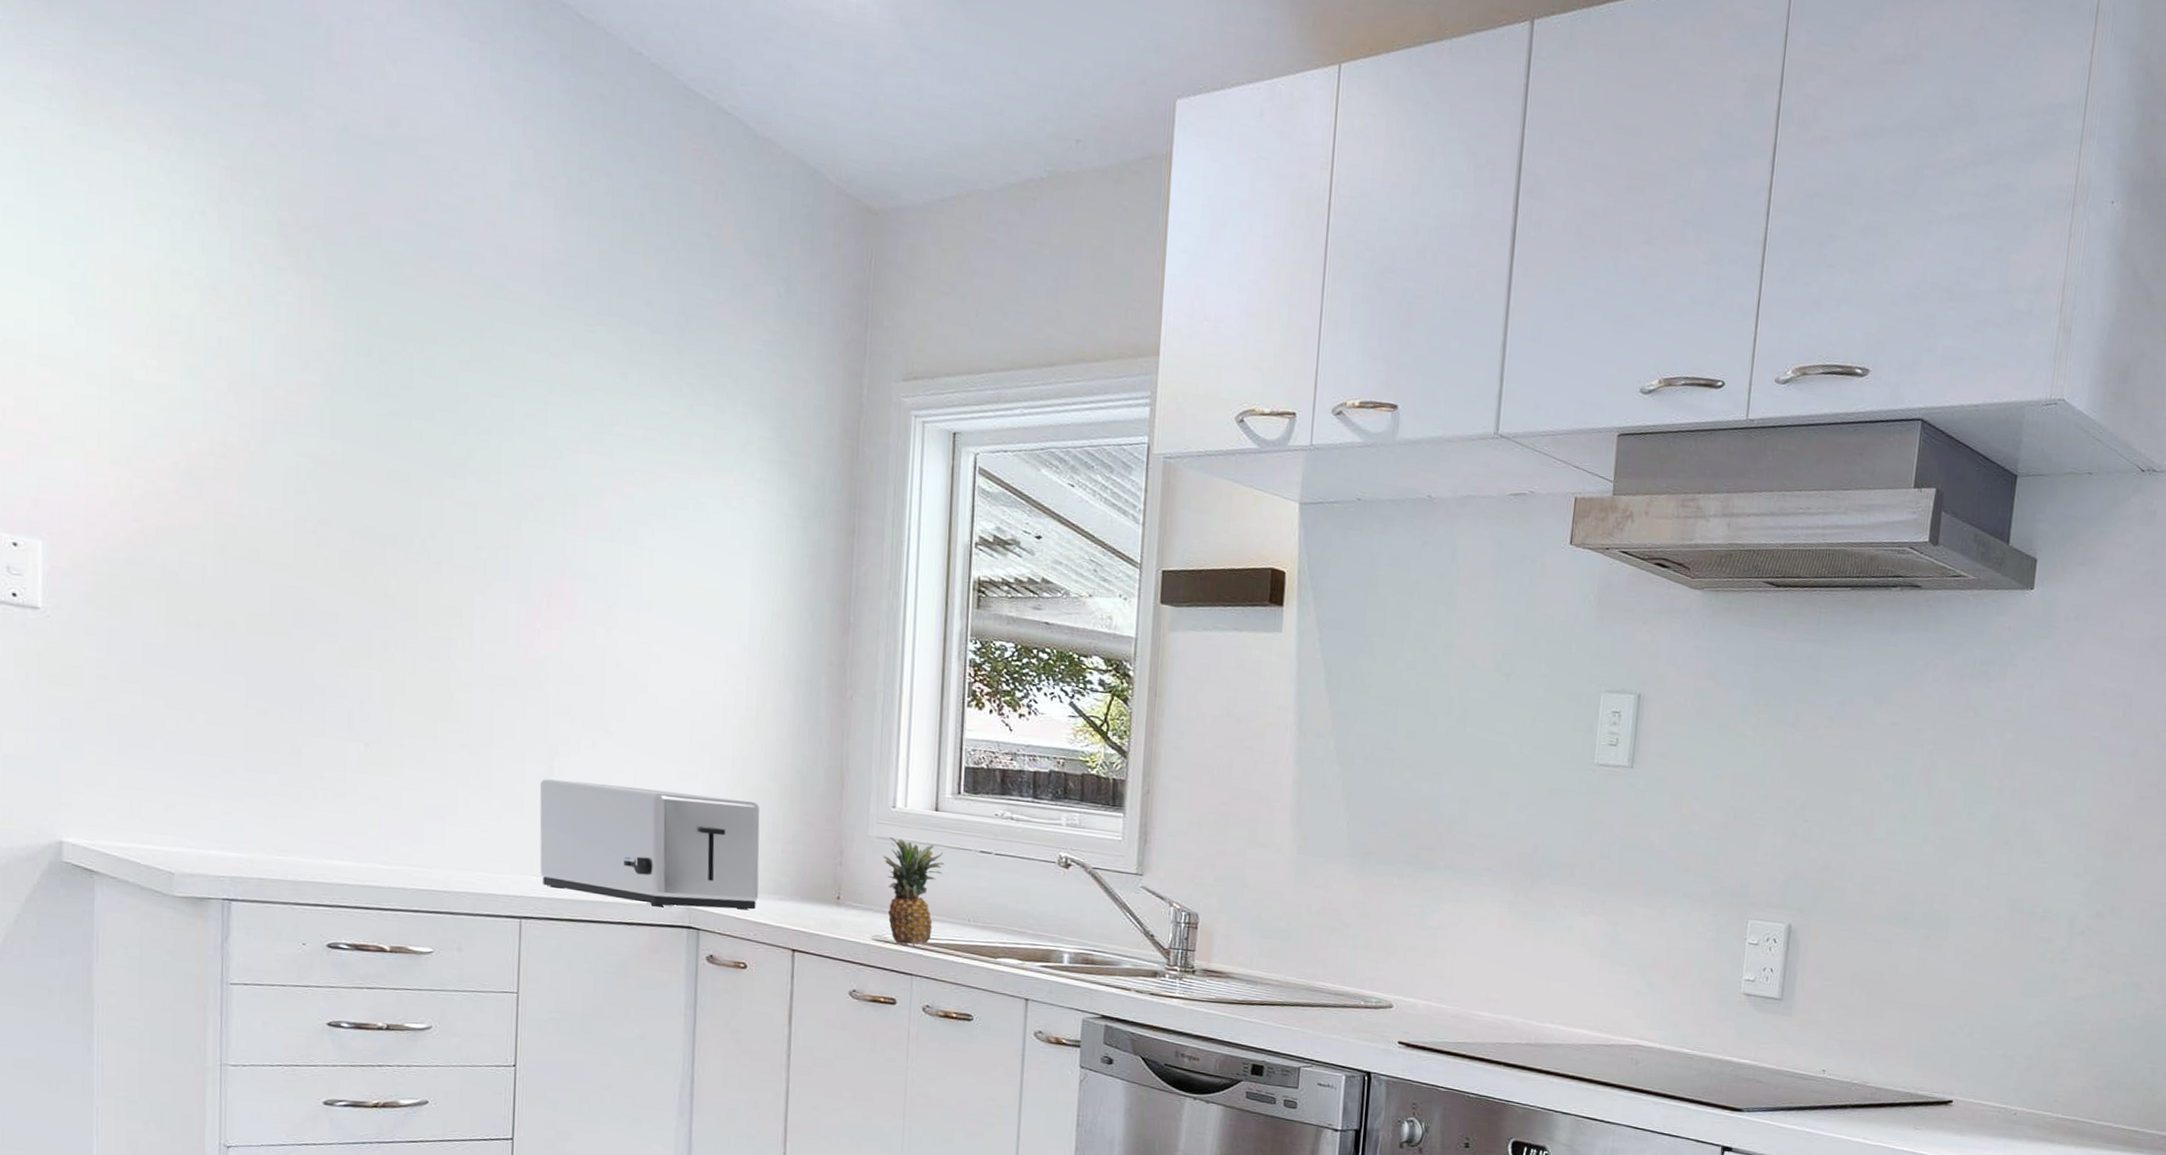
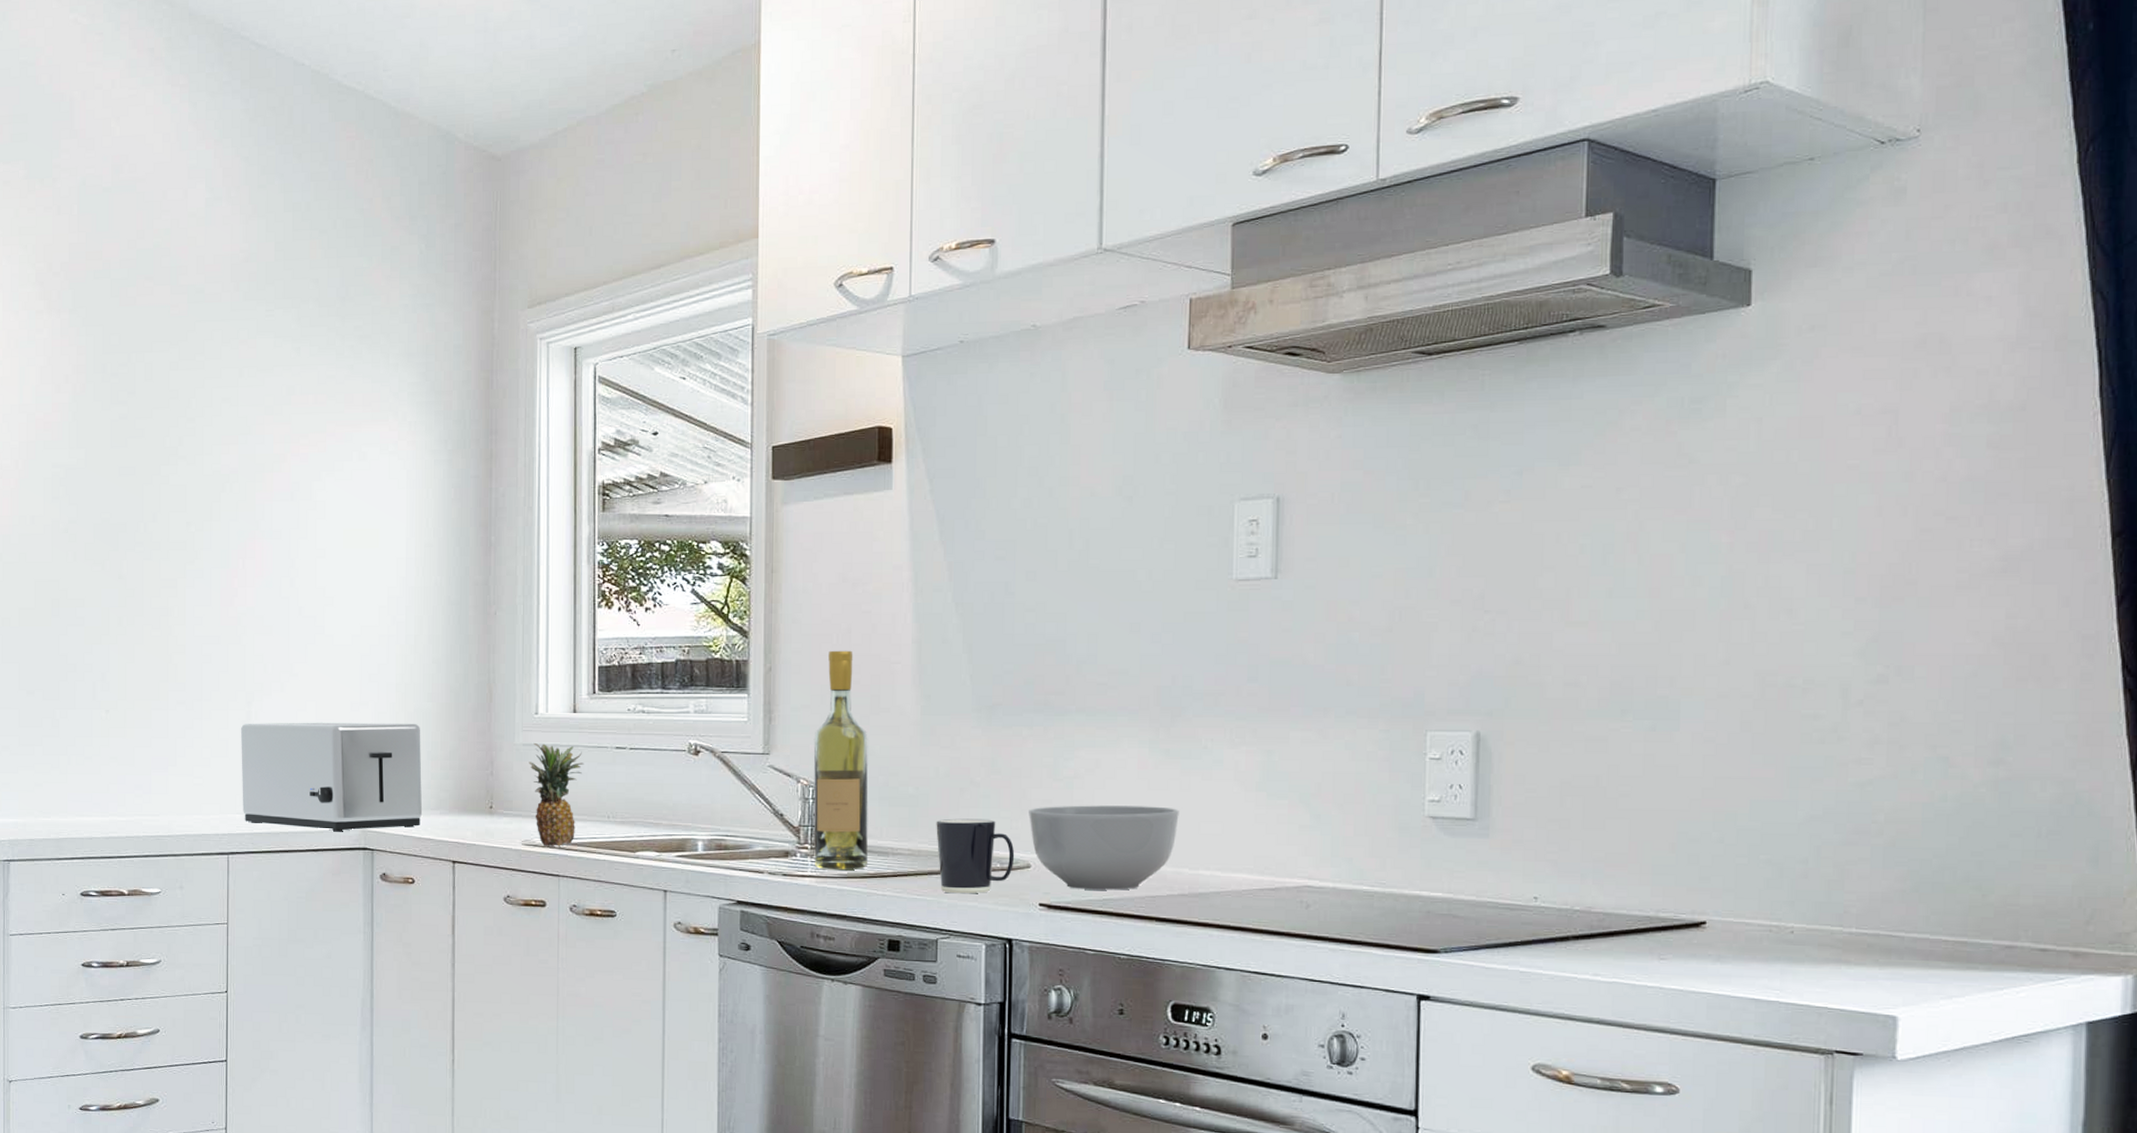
bottle: none [1182,781,1244,996] -> present [813,650,869,871]
mug: none [1305,955,1379,1028] -> present [936,818,1015,894]
bowl: none [1394,952,1532,1036] -> present [1029,805,1179,890]

